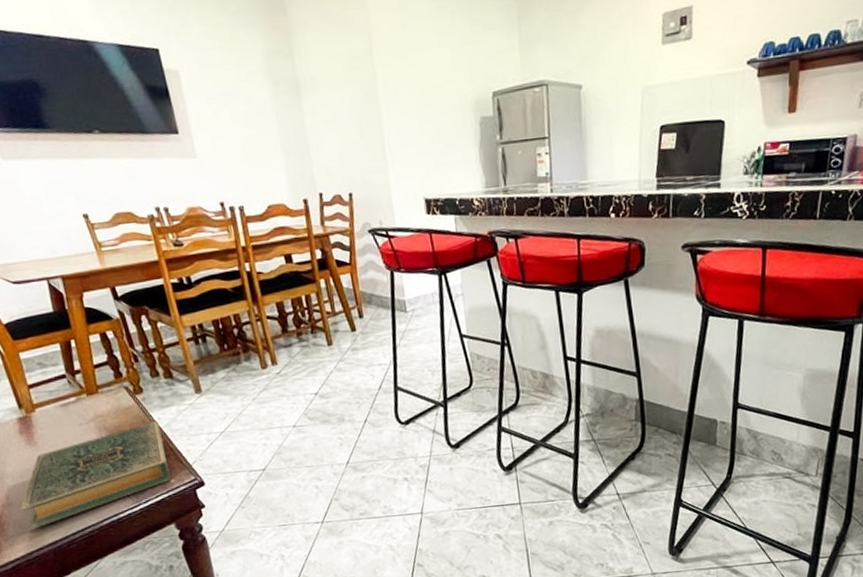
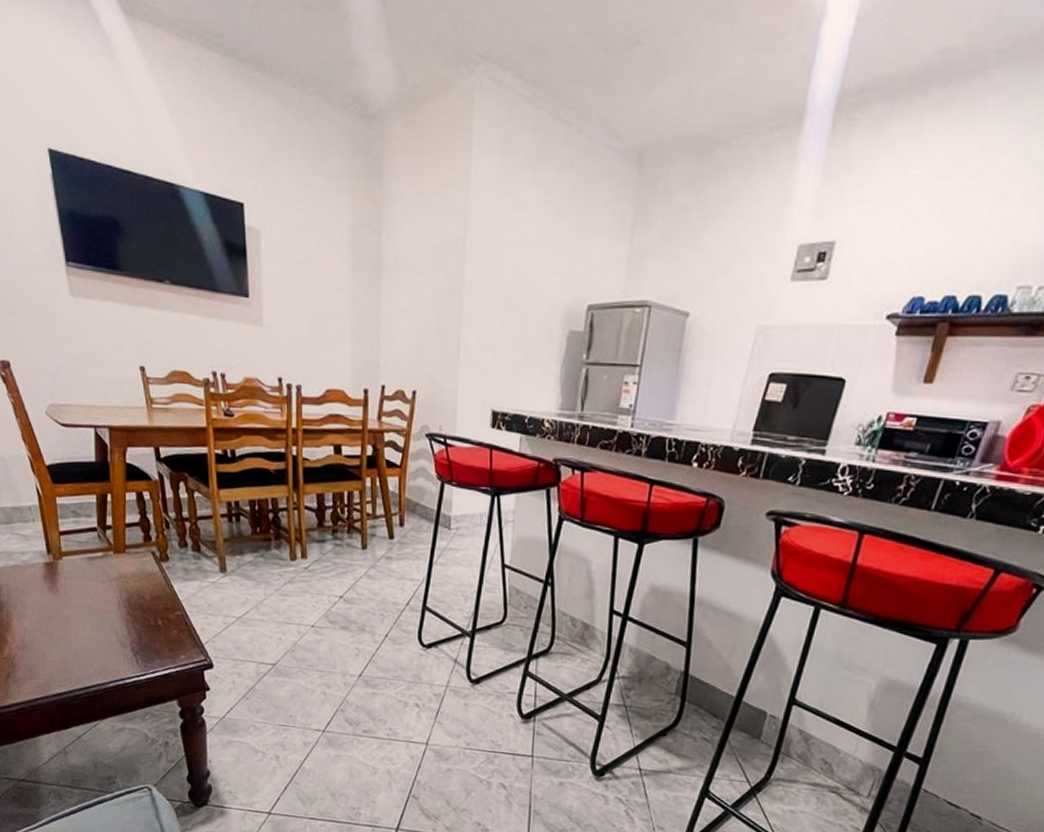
hardback book: present [20,420,171,531] -> none [33,592,181,677]

